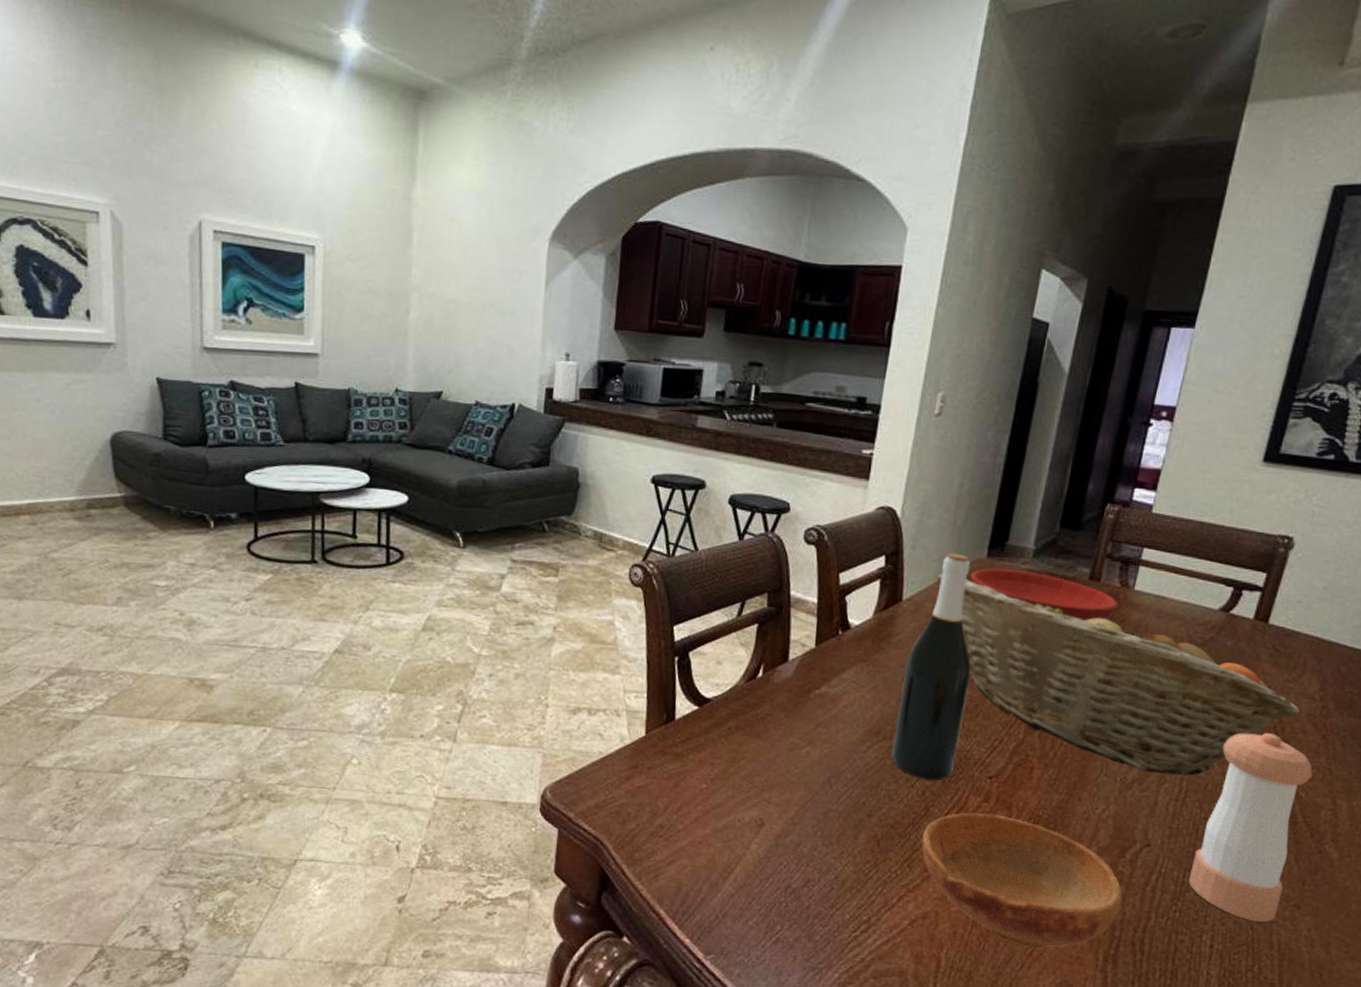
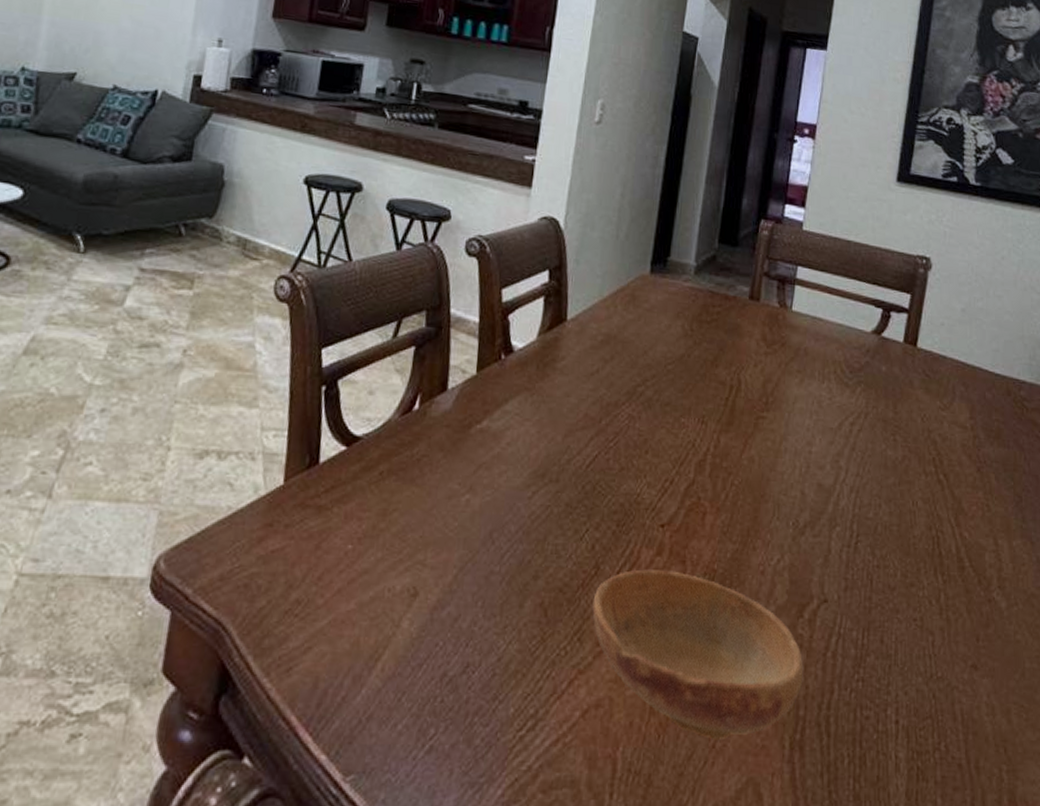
wine bottle: present [891,553,972,781] -> none [558,268,639,531]
fruit basket: present [936,574,1301,776] -> none [601,291,955,517]
bowl: present [970,568,1119,622] -> none [634,285,779,345]
pepper shaker: present [1188,733,1313,922] -> none [868,466,972,688]

